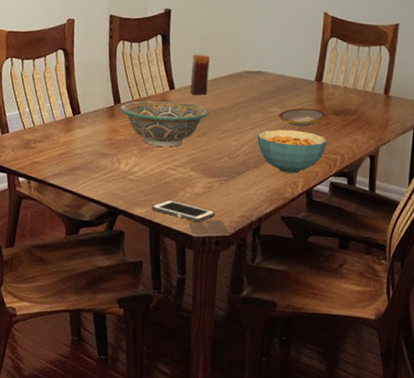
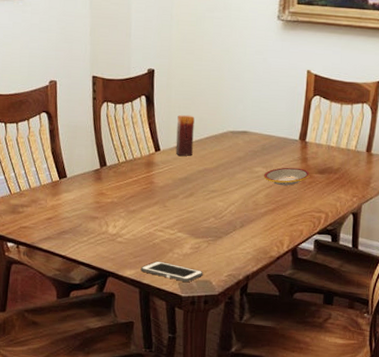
bowl: present [120,100,210,147] -> none [106,162,196,209]
cereal bowl: present [257,129,327,174] -> none [242,189,311,232]

